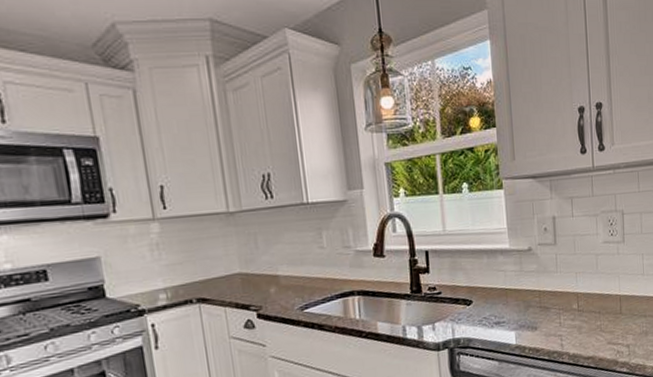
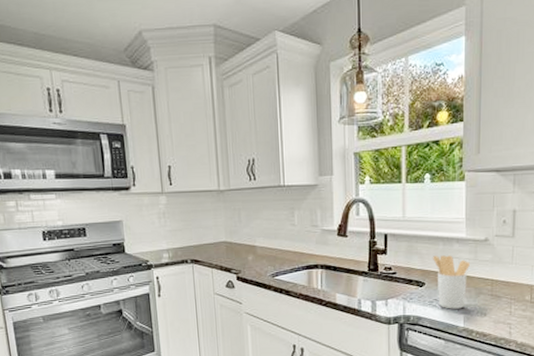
utensil holder: none [477,268,516,327] -> present [432,255,470,309]

